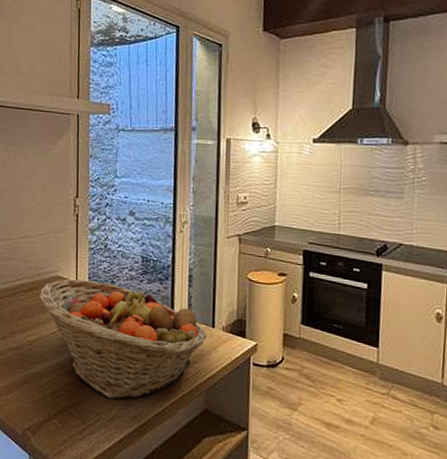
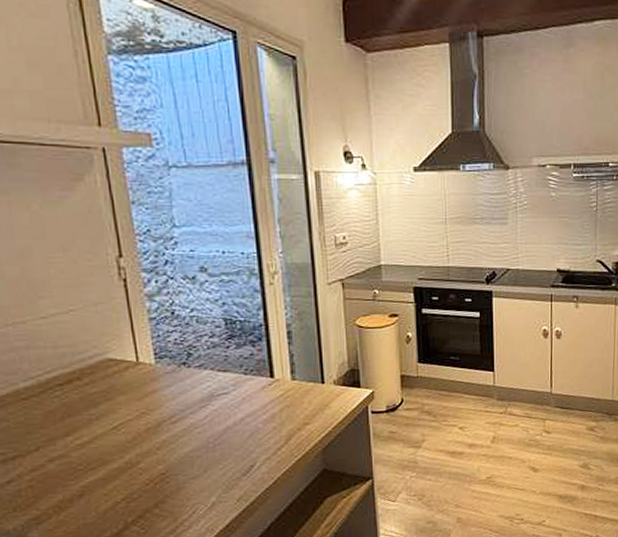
fruit basket: present [38,279,207,400] -> none [83,356,317,486]

